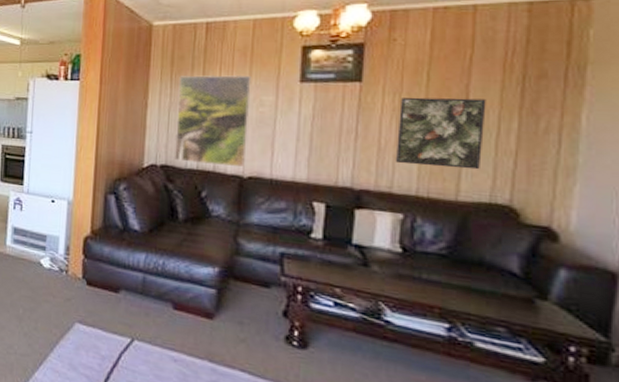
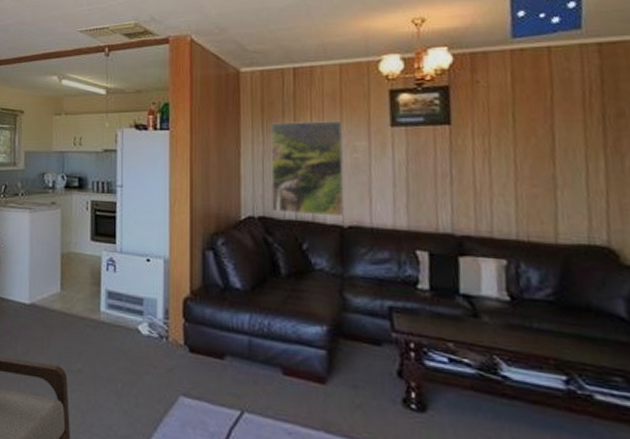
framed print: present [395,97,486,170] -> none [490,138,575,211]

